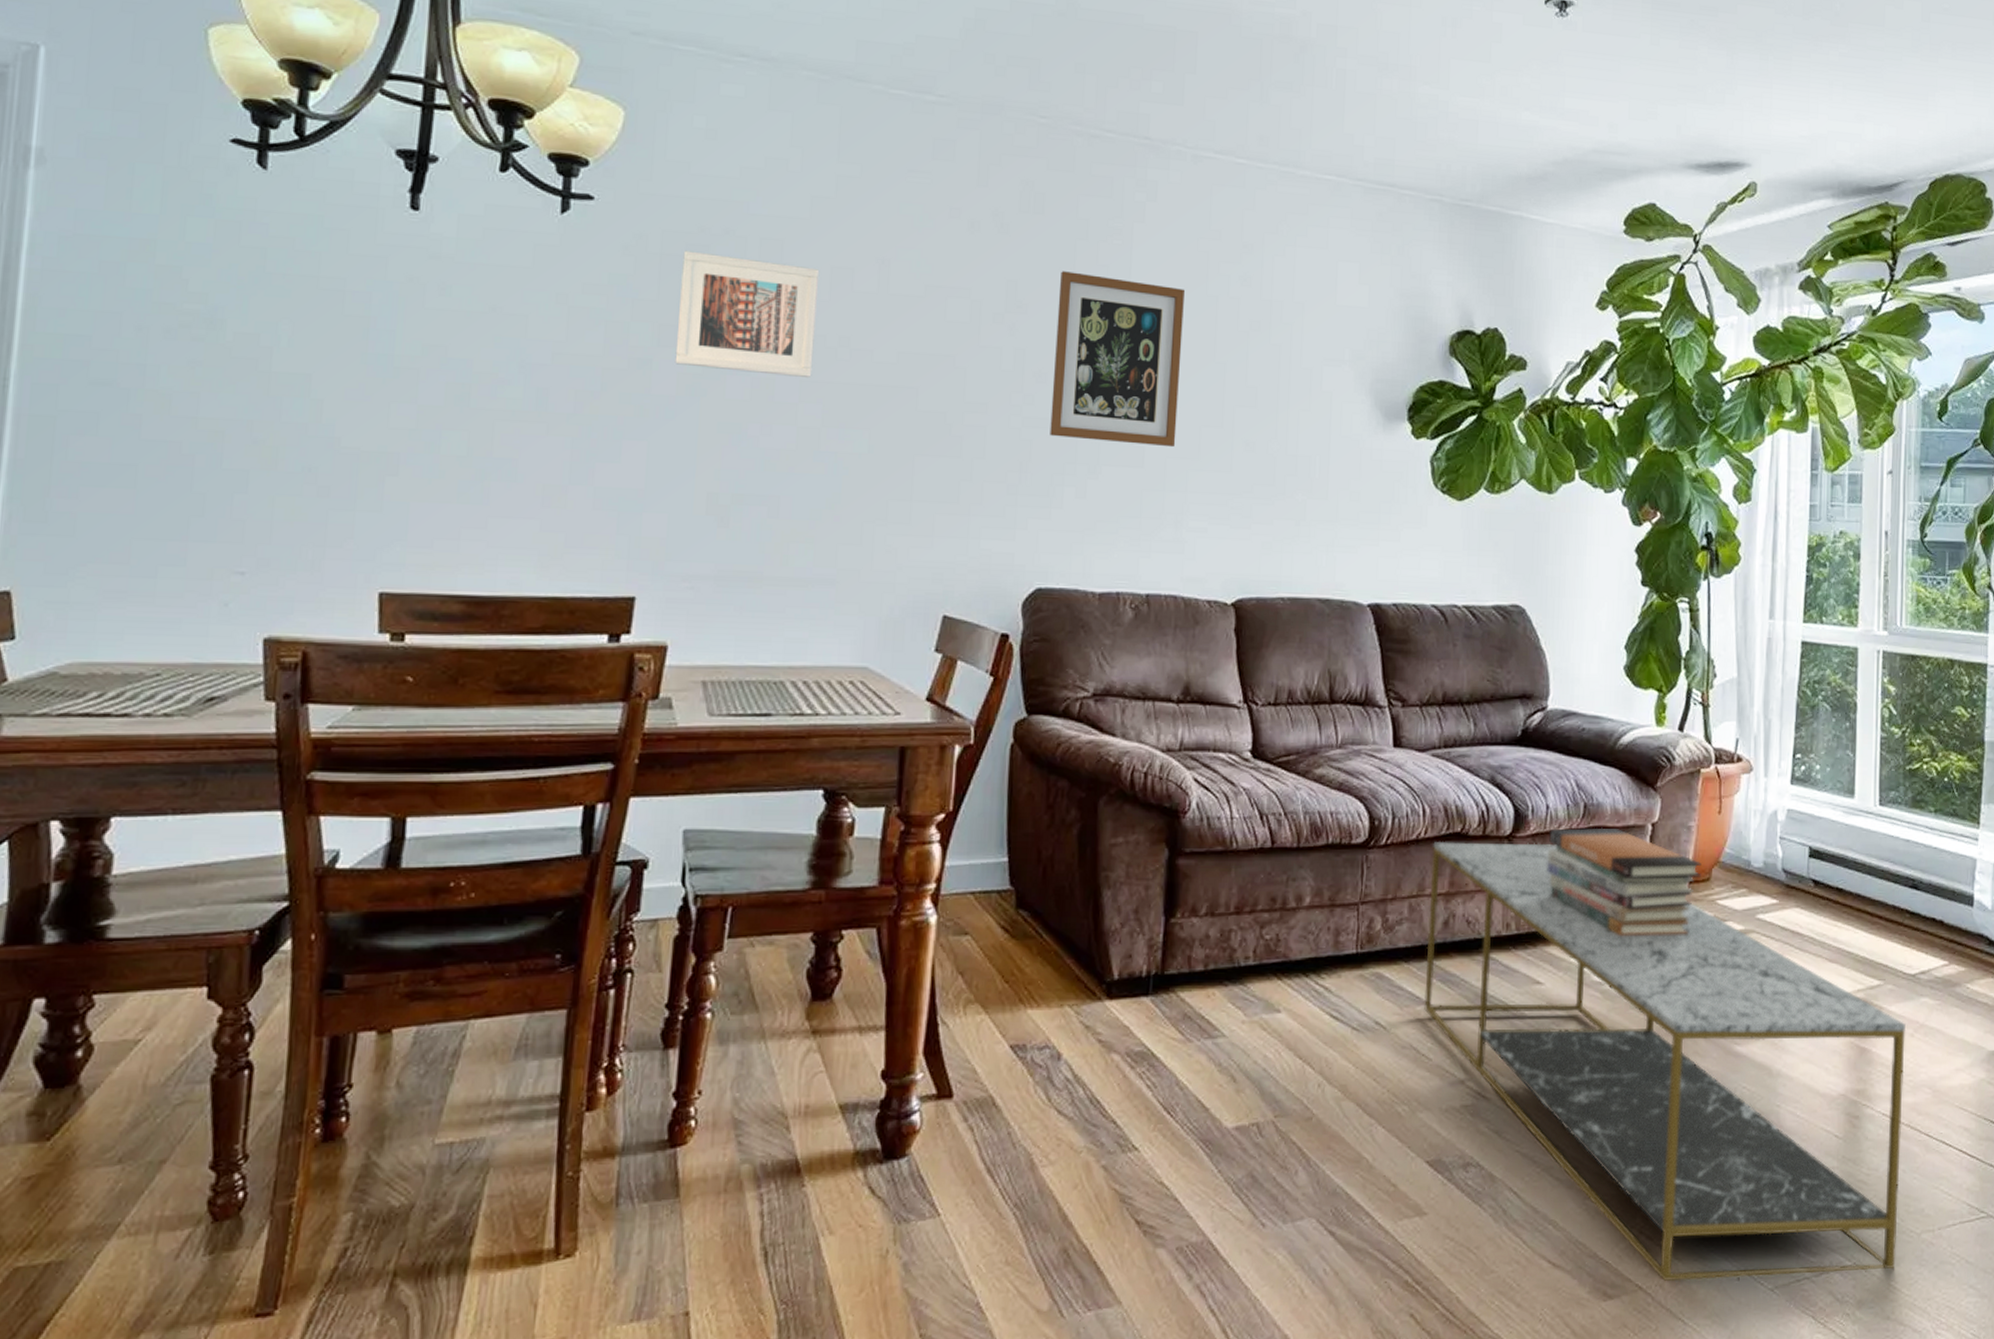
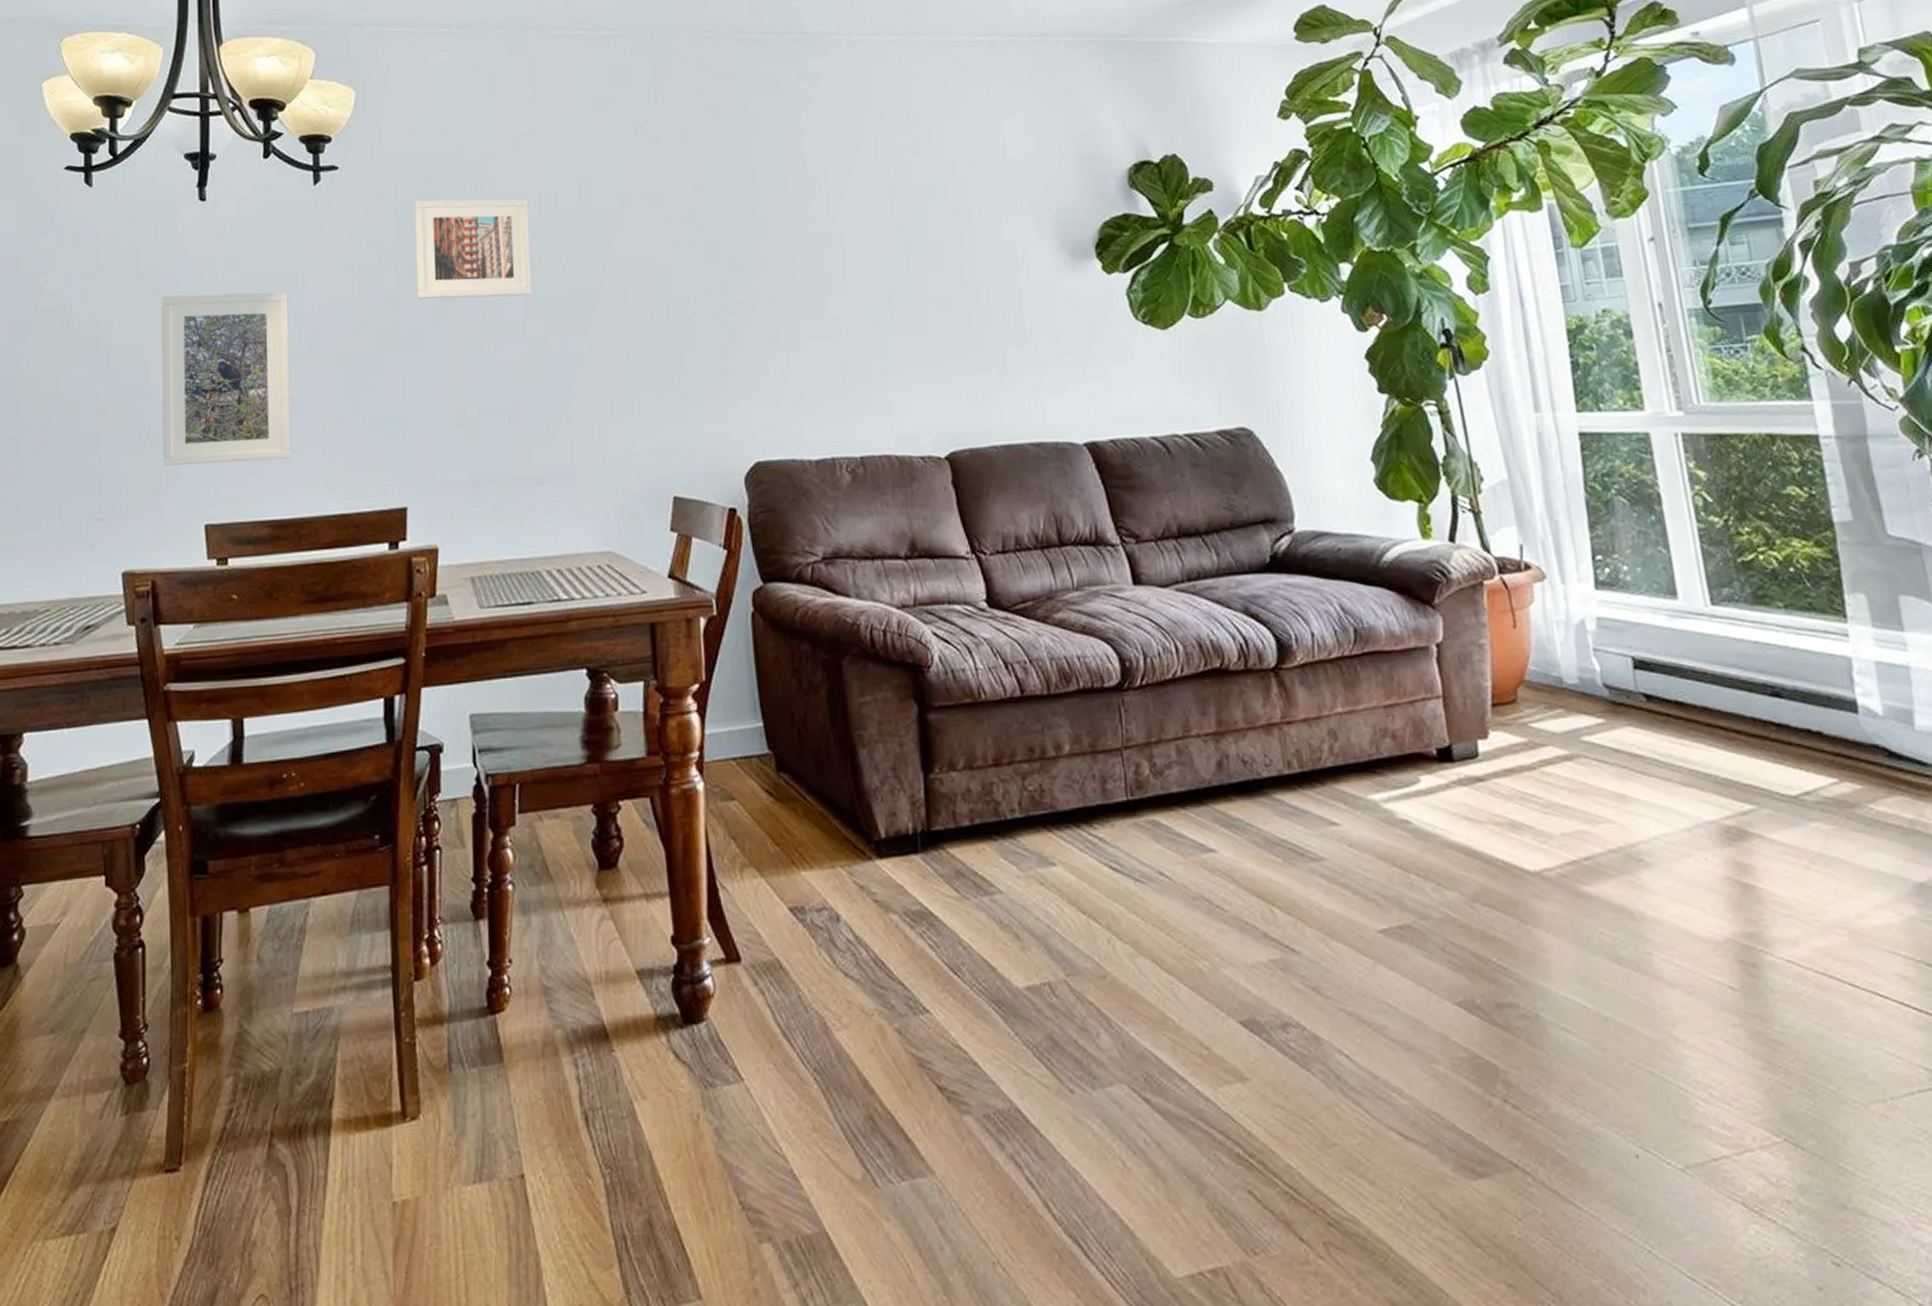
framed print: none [332,316,514,527] -> present [161,292,292,466]
wall art: present [1050,271,1185,448] -> none [740,164,869,319]
coffee table: present [1424,842,1906,1282] -> none [1192,673,1842,1159]
book stack: present [1546,827,1702,937] -> none [1319,652,1505,770]

